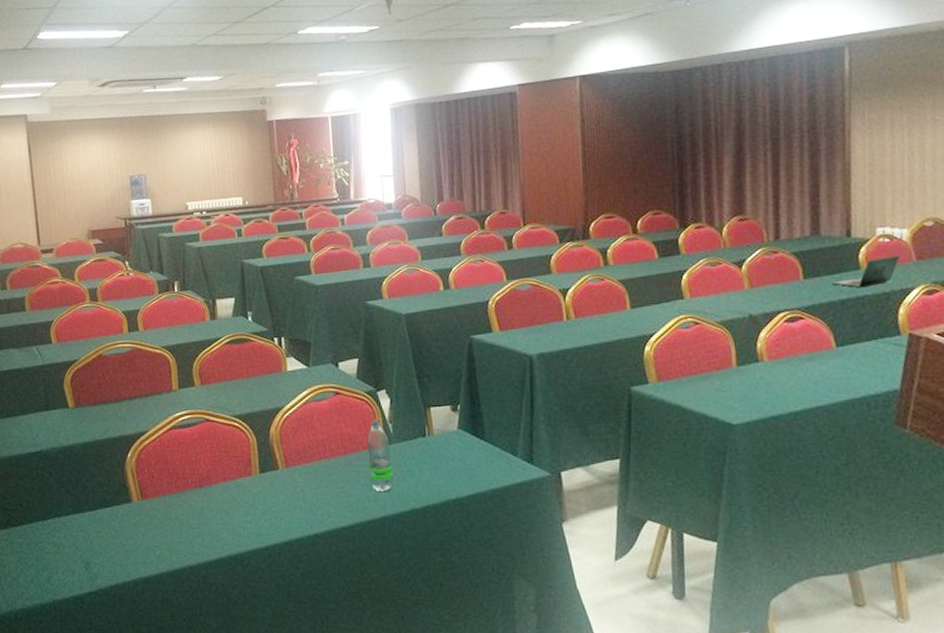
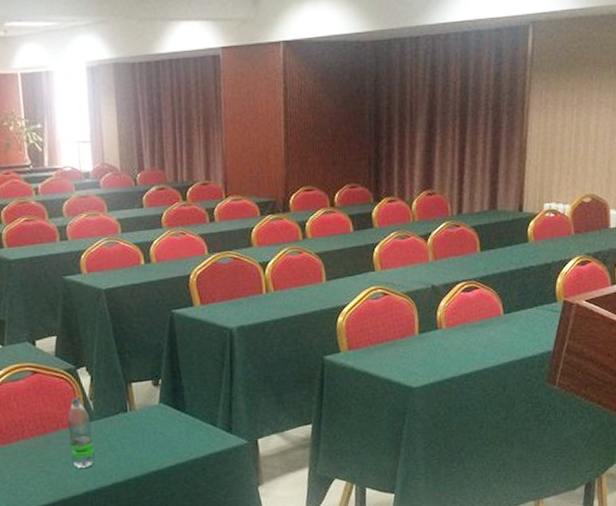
laptop: present [831,255,900,288] -> none [503,229,561,259]

